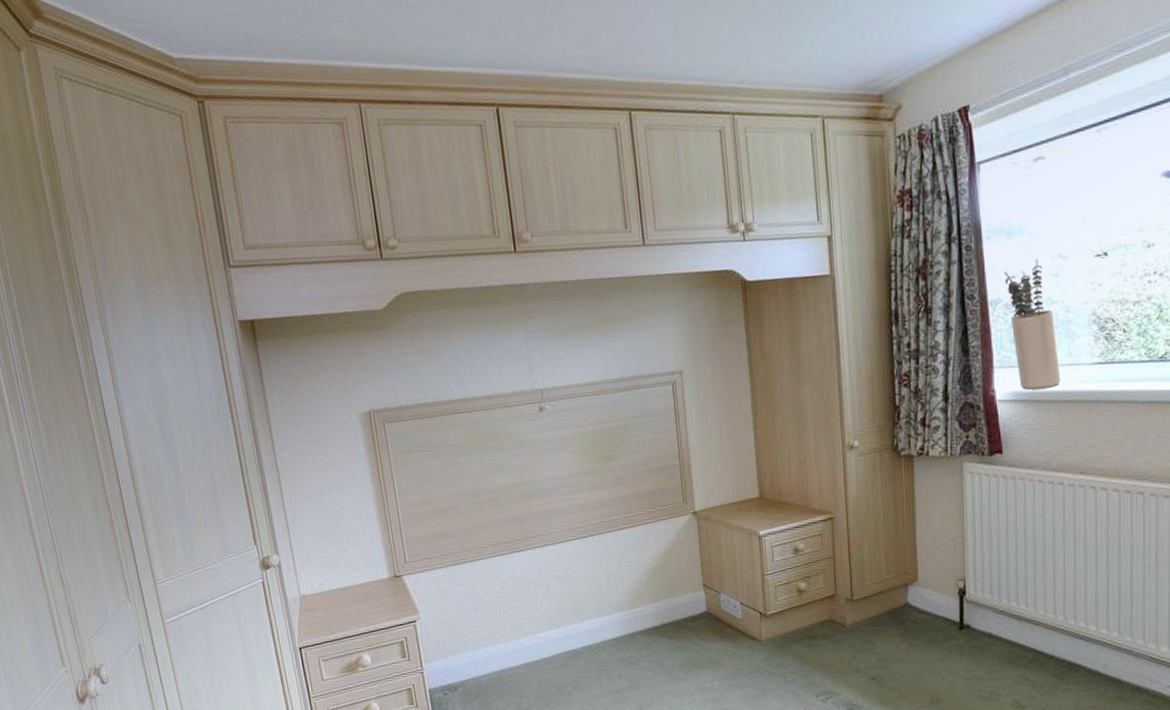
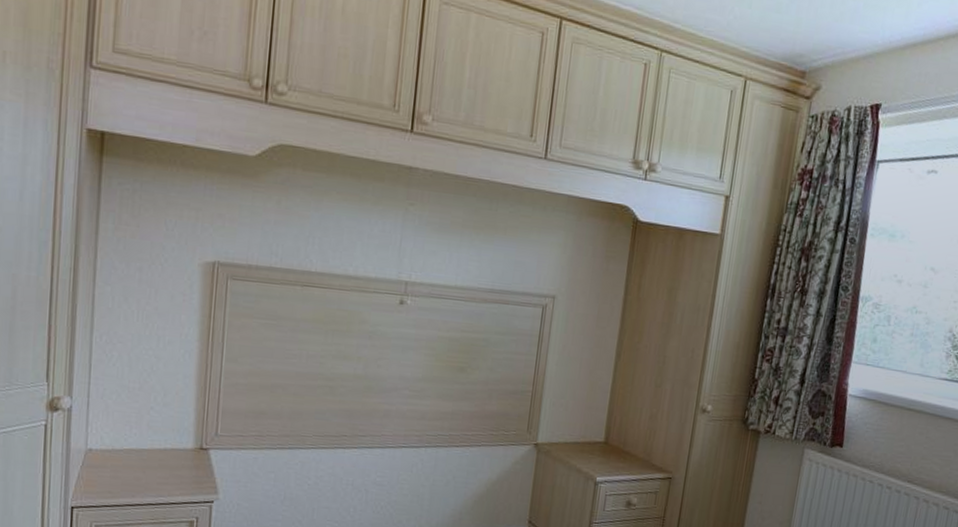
vase: present [1004,259,1061,390] -> none [871,267,915,393]

